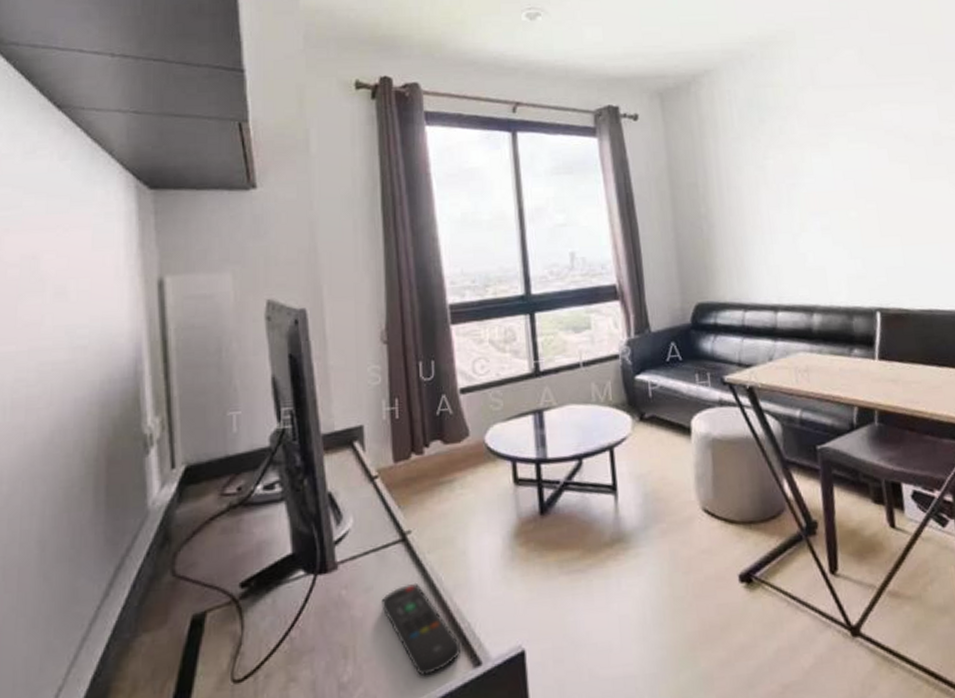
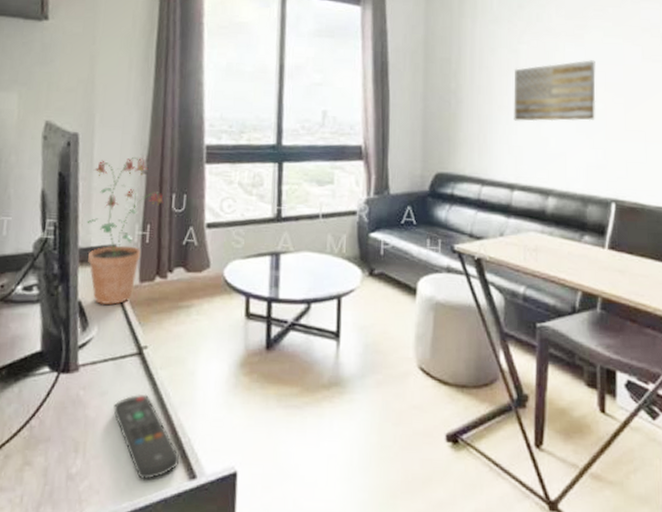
potted plant: none [327,326,410,494] -> present [87,156,164,305]
wall art: none [764,168,850,240] -> present [514,60,596,122]

